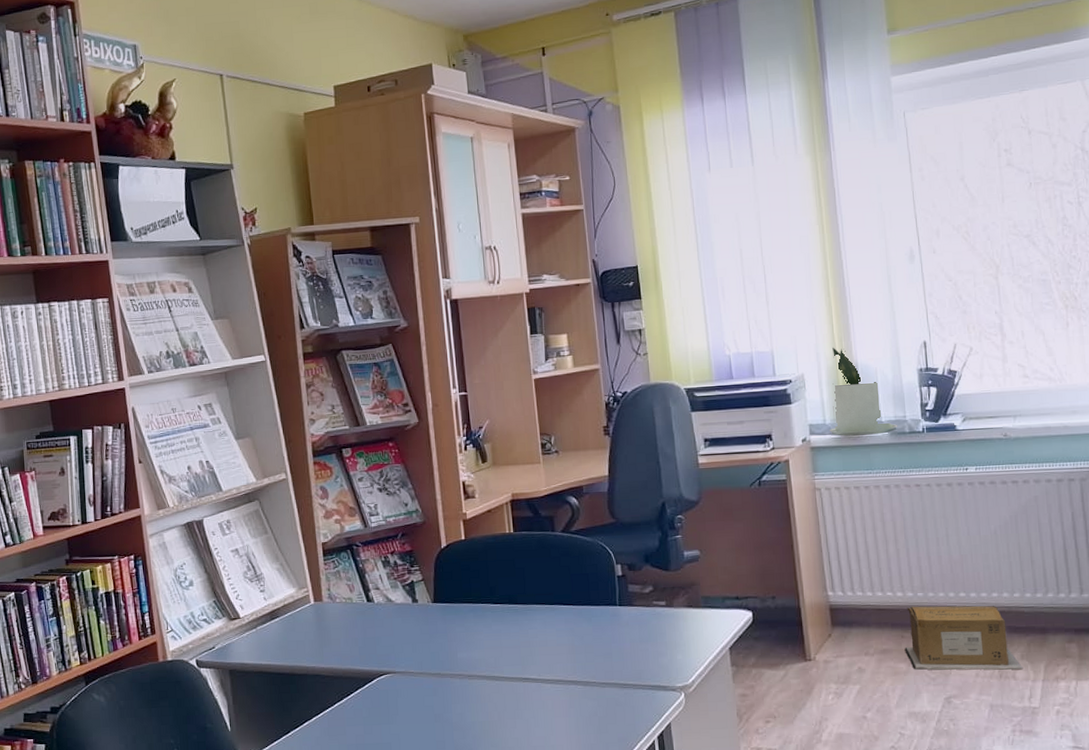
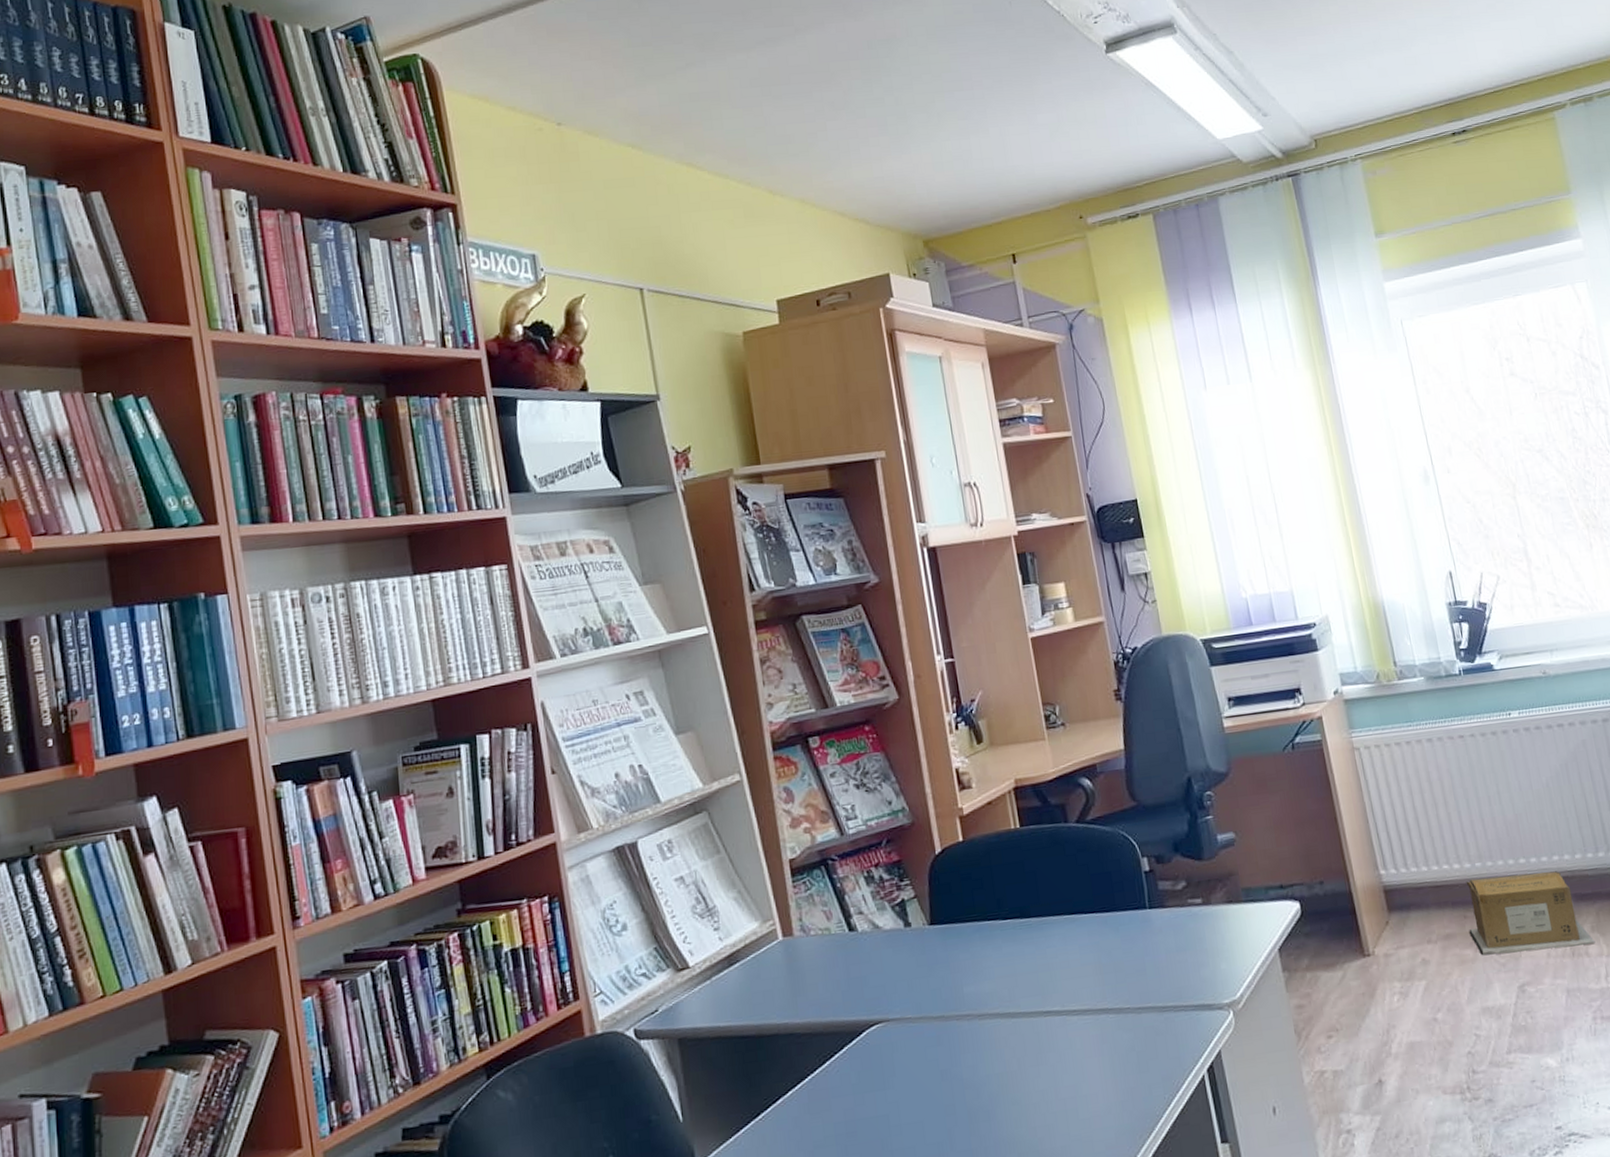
planter: present [830,347,898,436] -> none [1355,583,1433,685]

